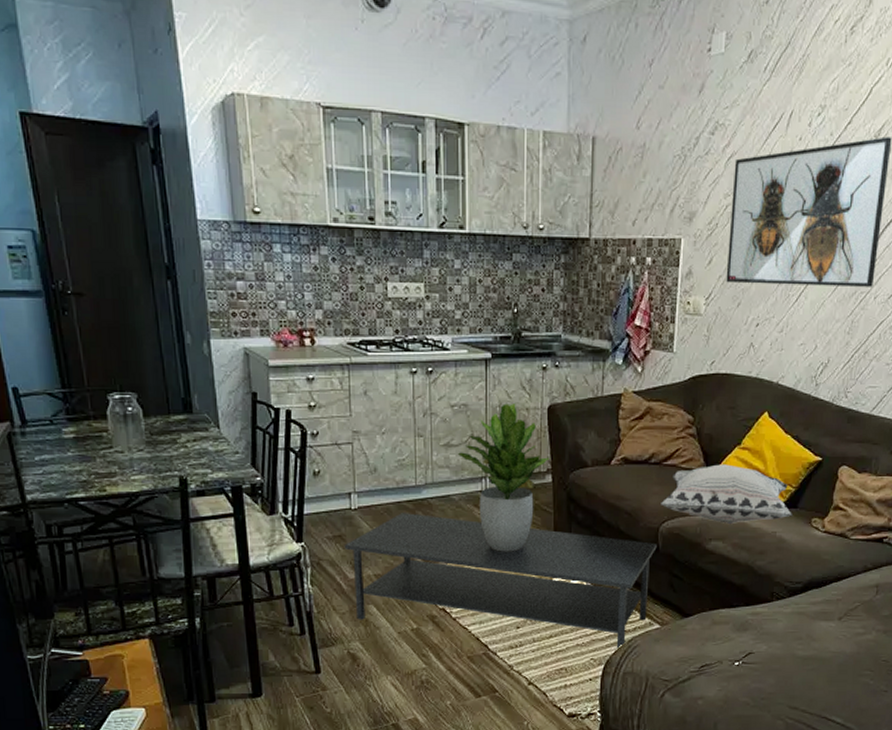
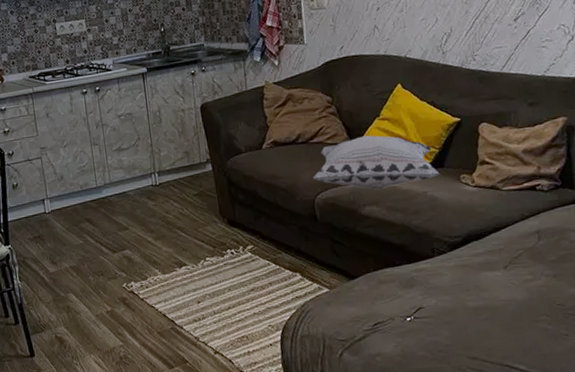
coffee table: present [344,513,657,650] -> none [43,210,315,316]
potted plant: present [457,402,550,552] -> none [128,106,208,237]

